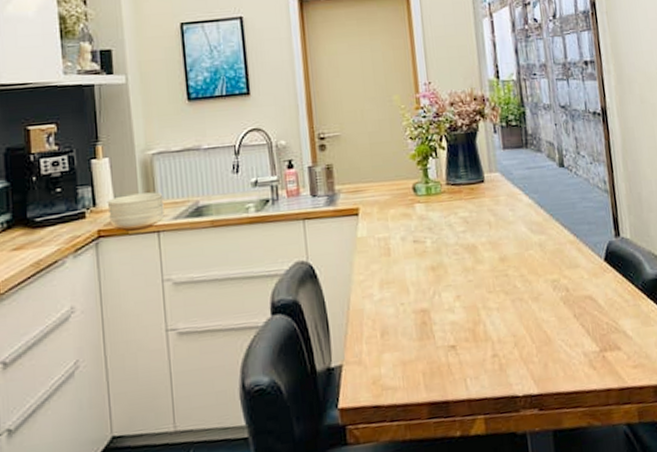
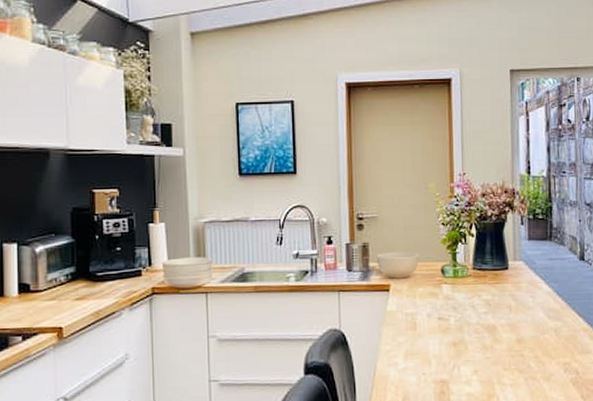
bowl: none [341,170,388,202] -> present [376,252,419,279]

